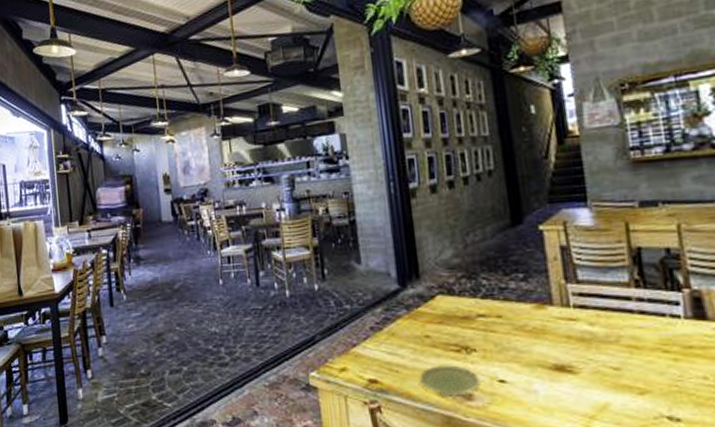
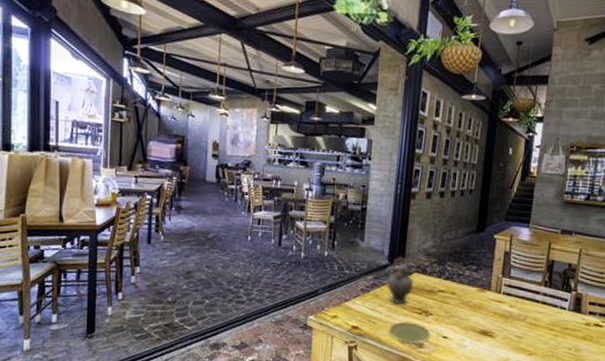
teapot: none [396,277,441,342] -> present [383,257,414,304]

